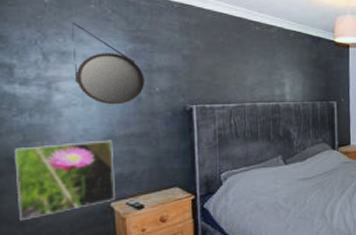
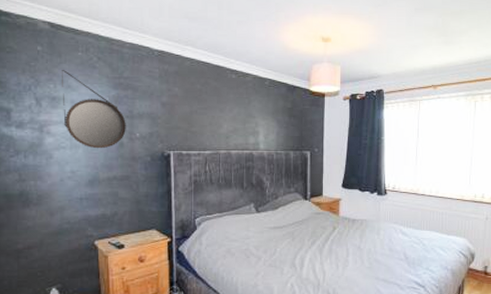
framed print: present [15,140,115,221] -> none [12,182,98,253]

